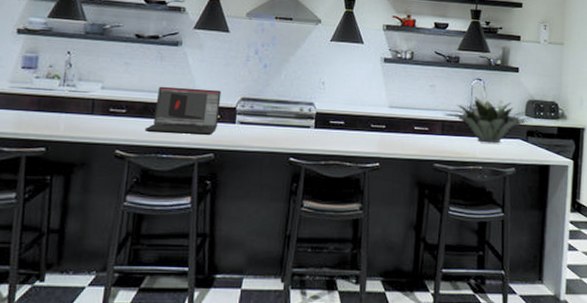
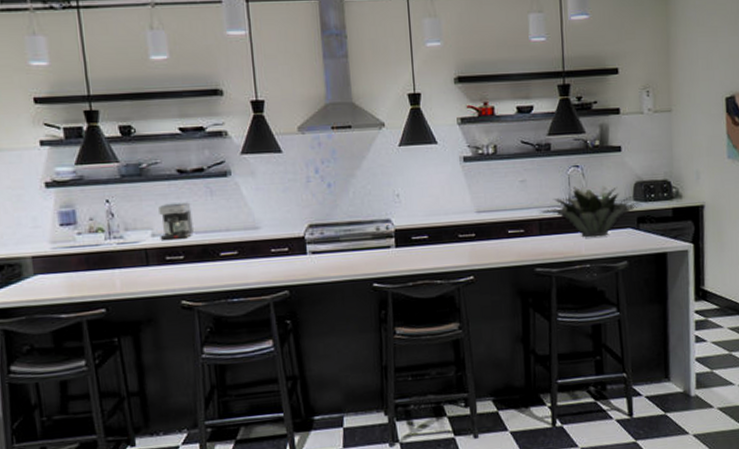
coffee maker: none [108,62,142,95] -> present [159,202,194,240]
laptop: present [144,86,222,135] -> none [208,219,288,276]

